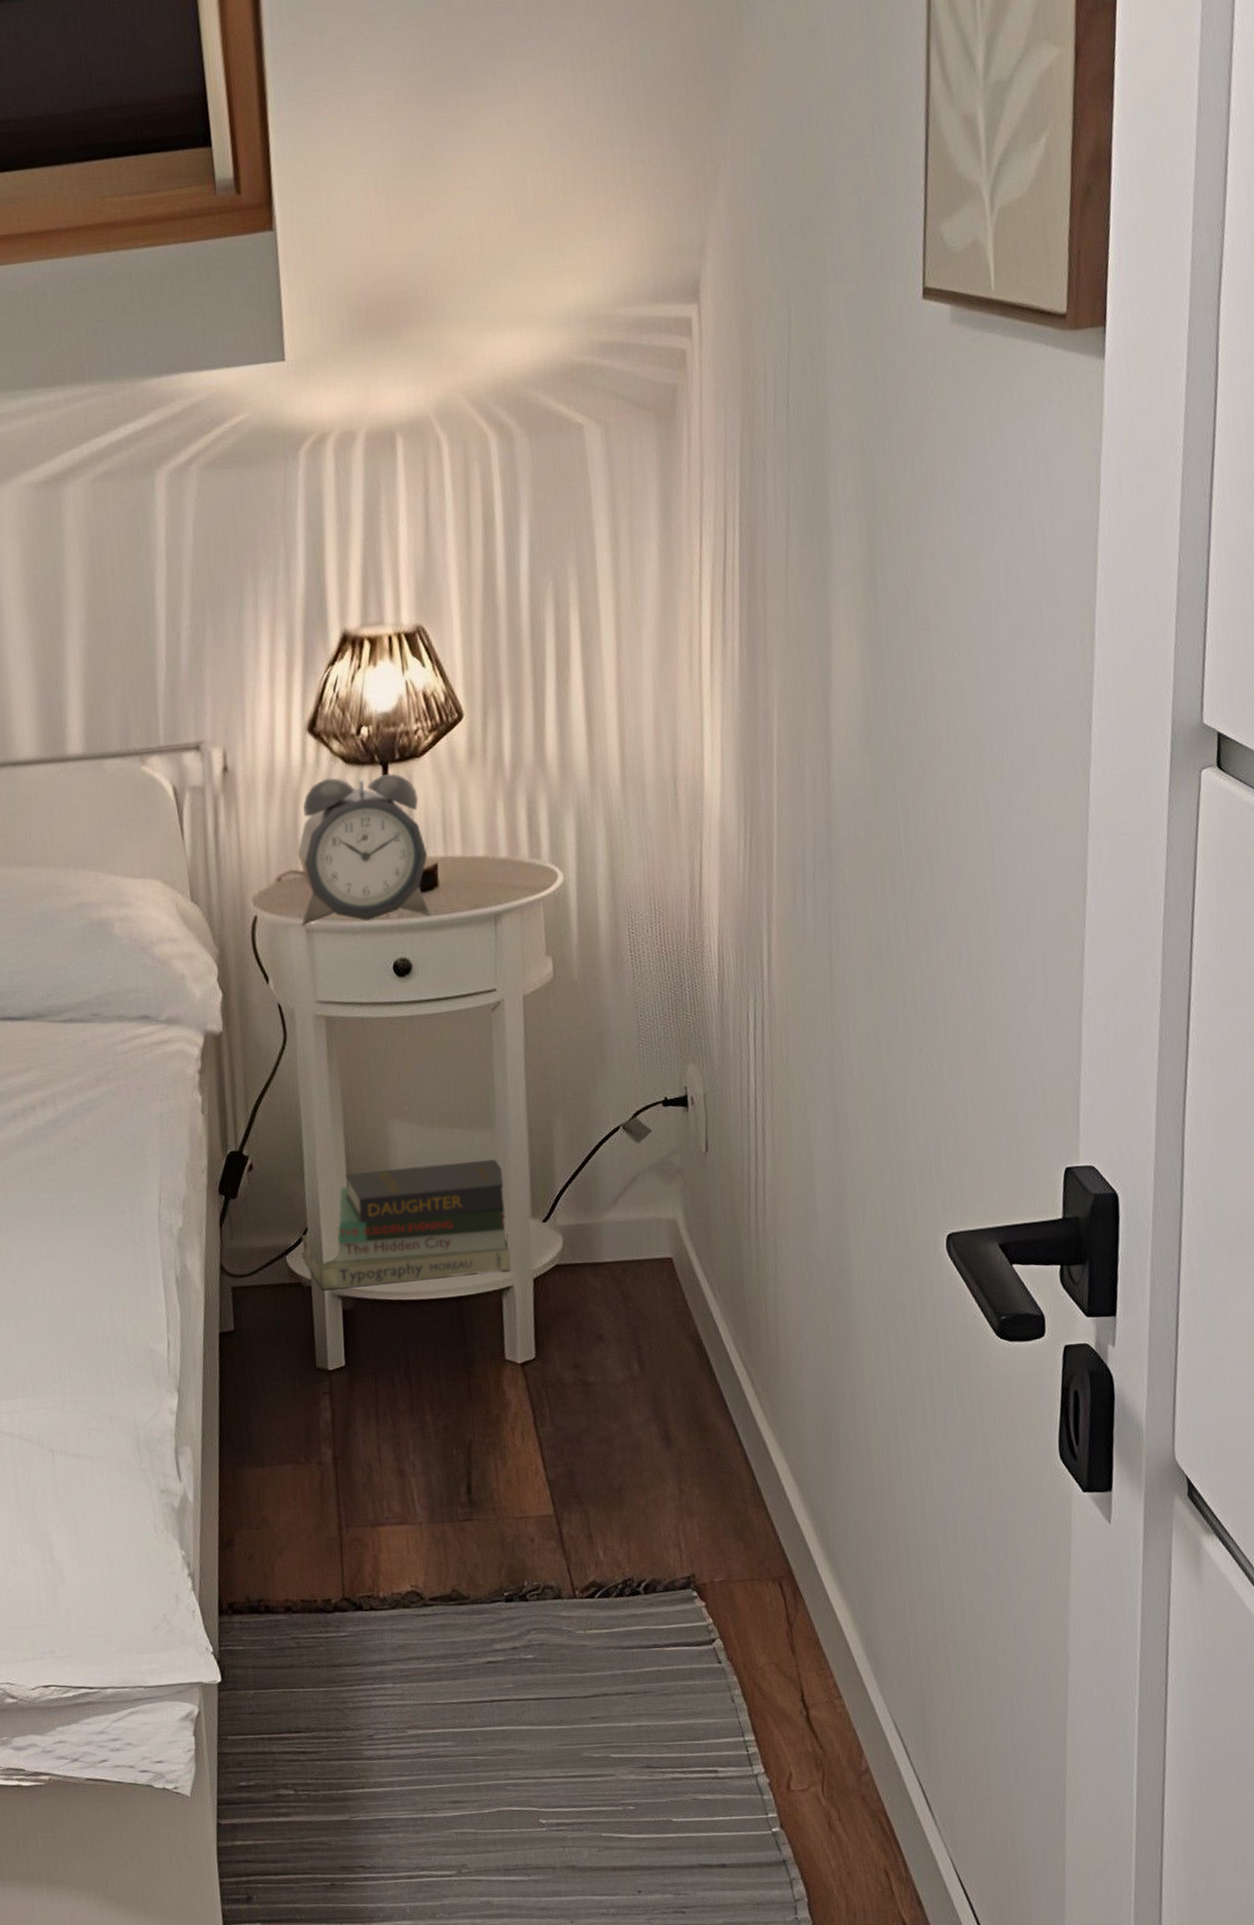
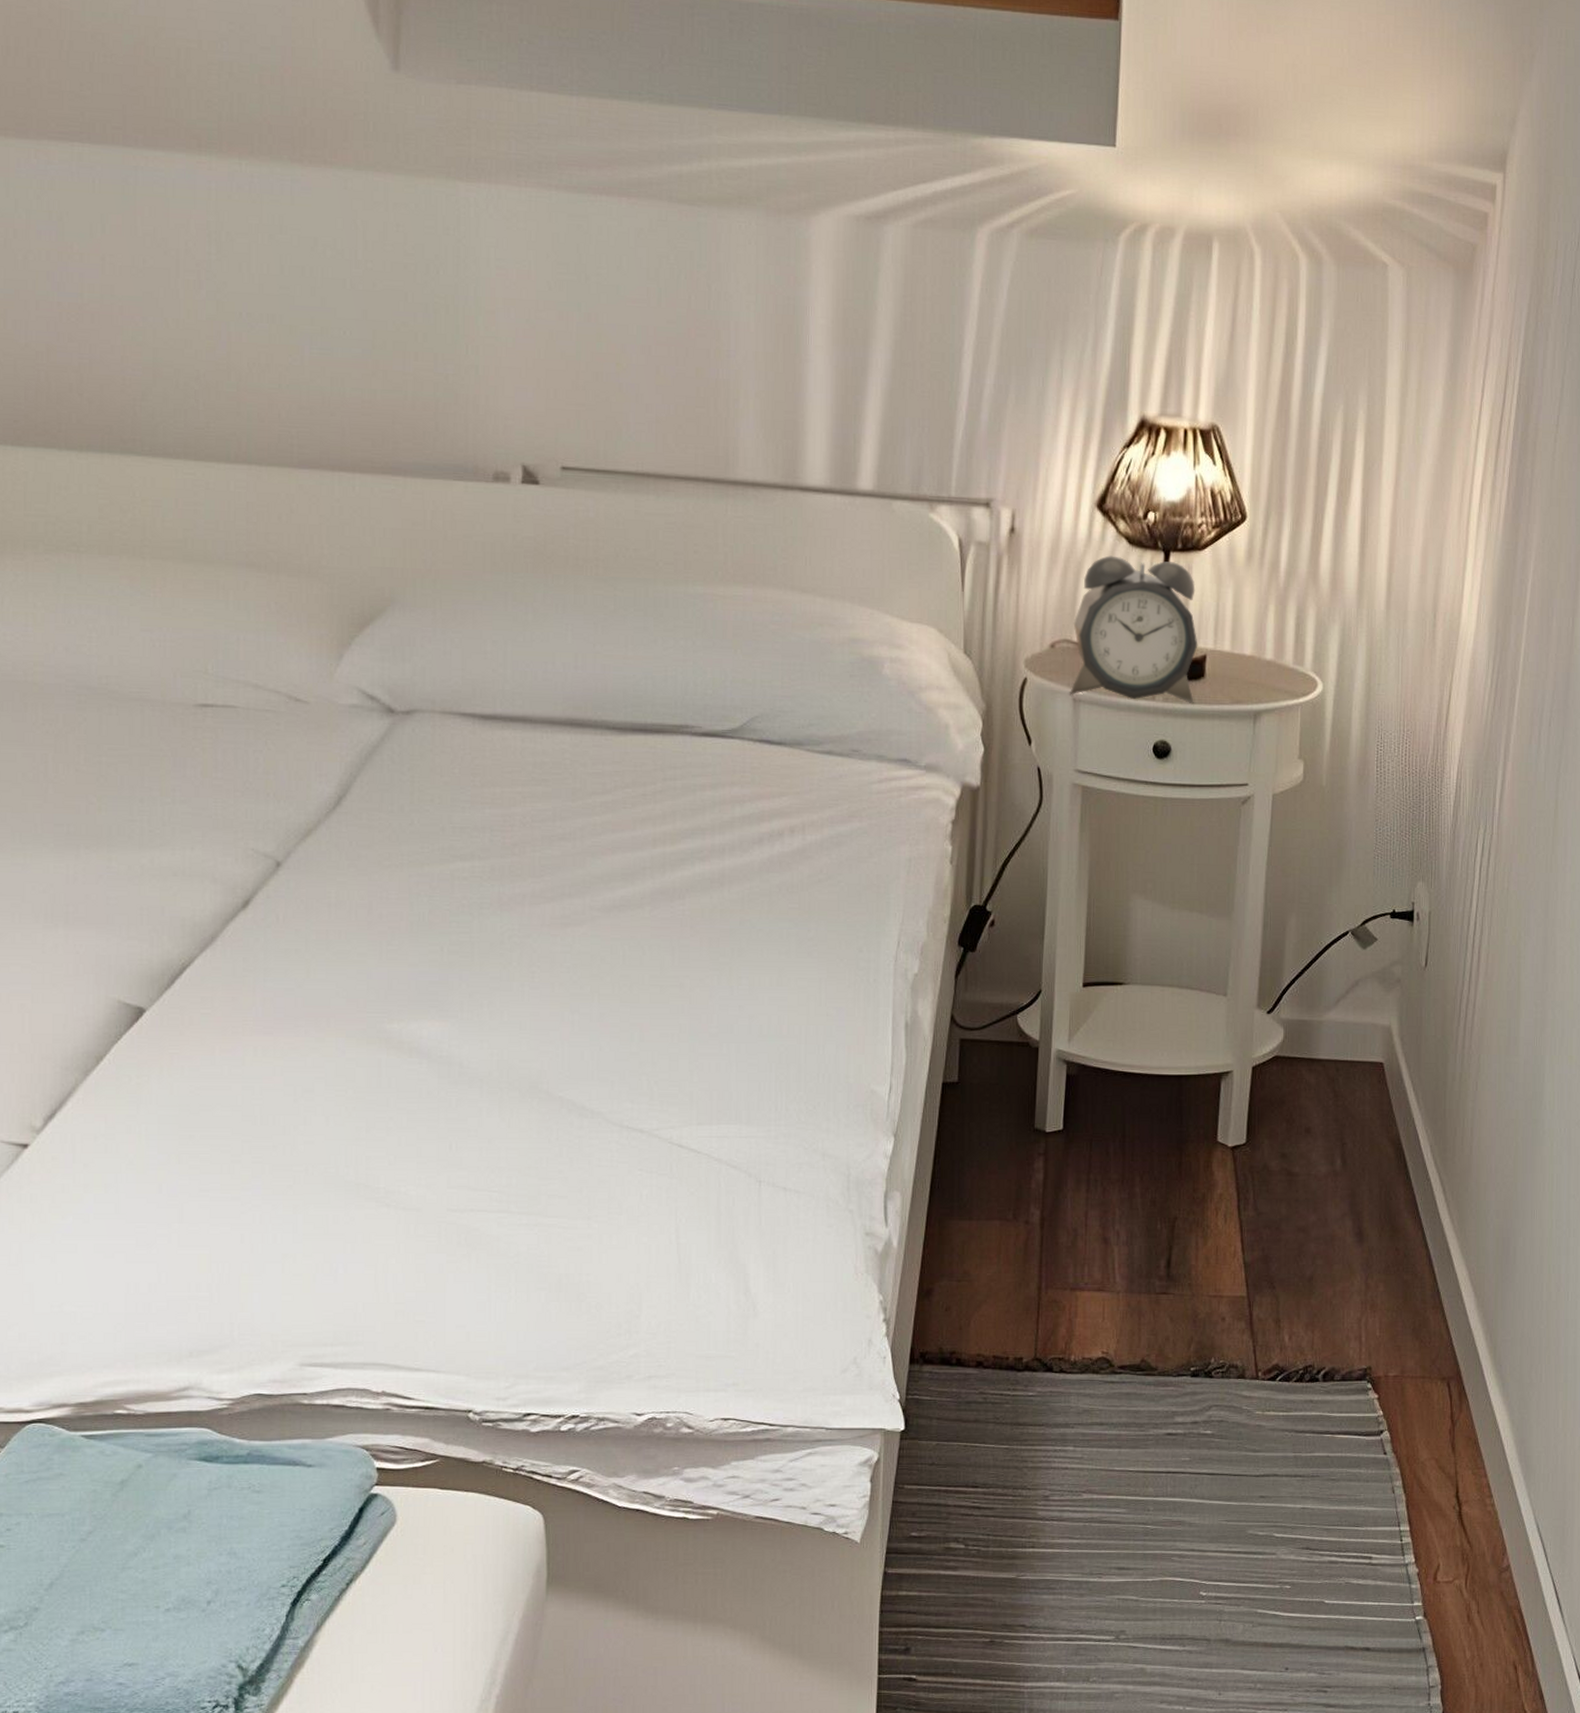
books: present [300,1159,511,1290] -> none [1032,942,1236,1056]

